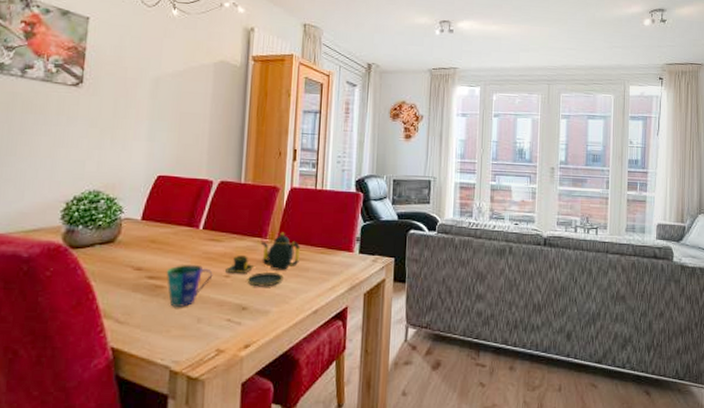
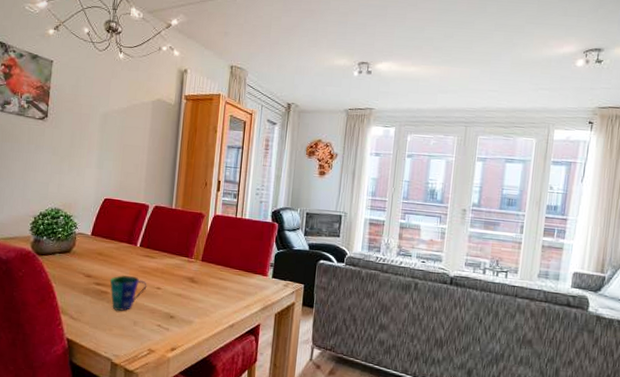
teapot: present [224,232,300,287] -> none [156,254,221,301]

